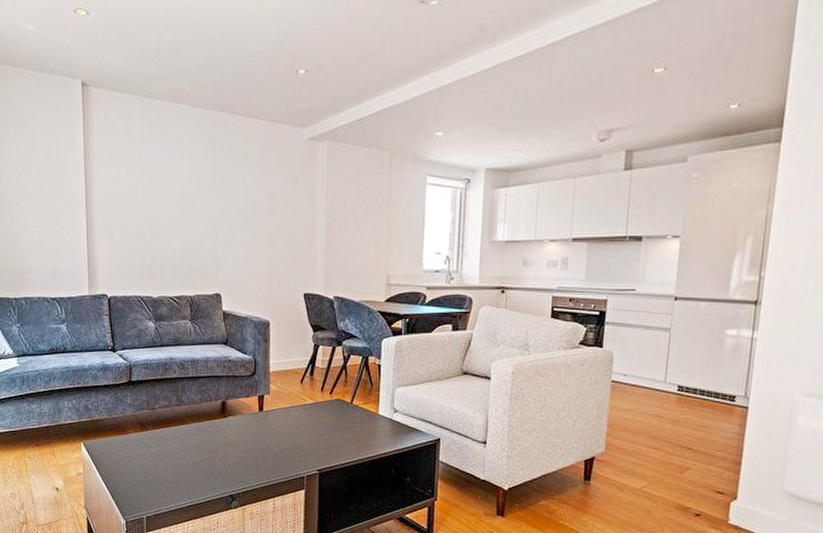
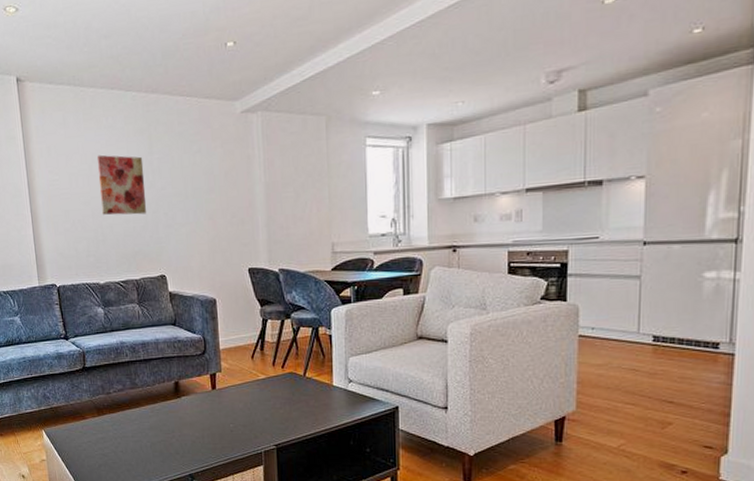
wall art: none [159,168,207,231] -> present [97,154,147,215]

